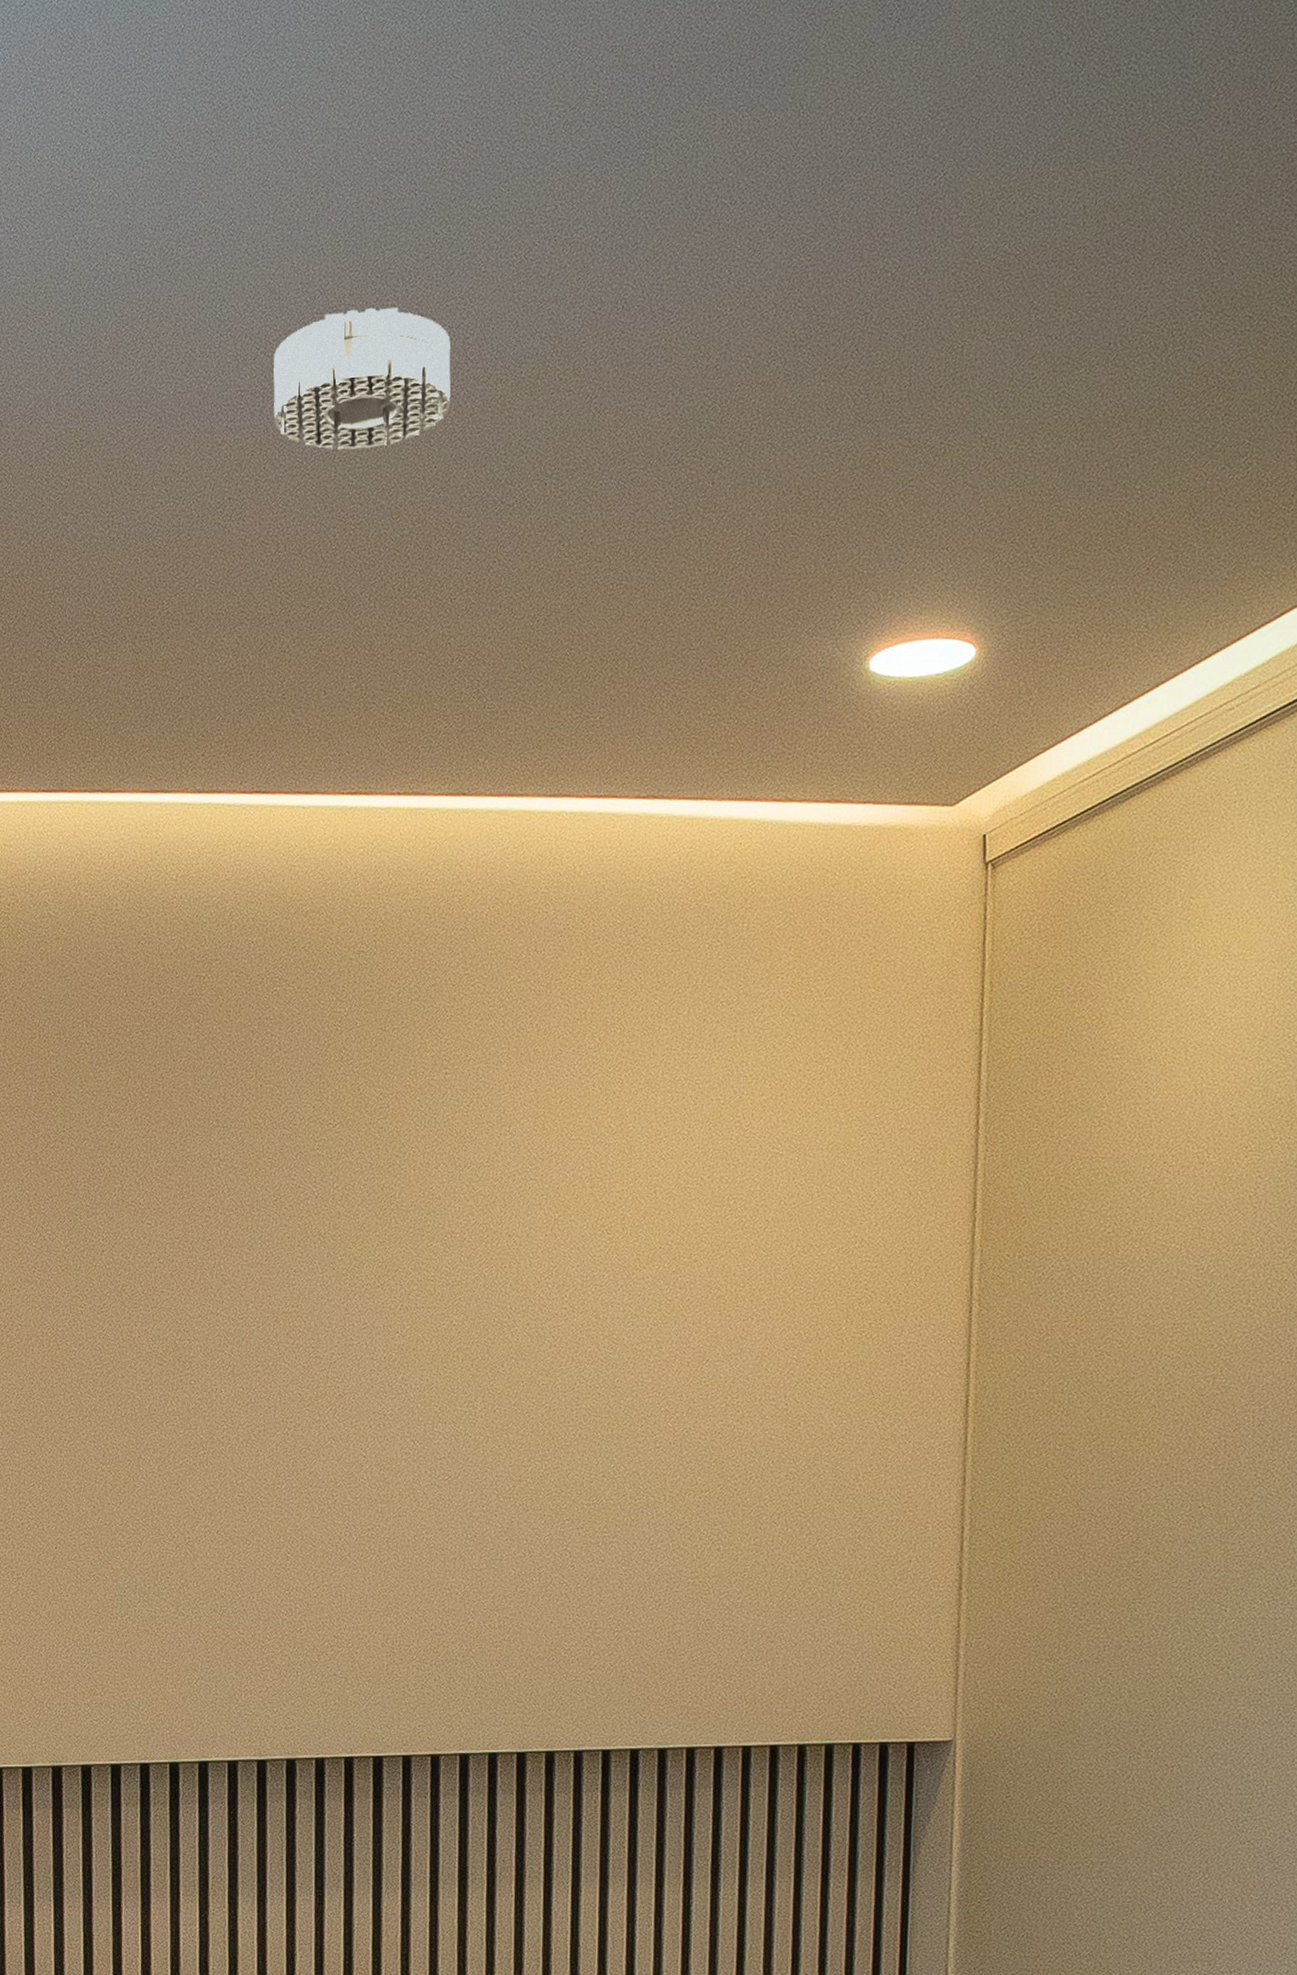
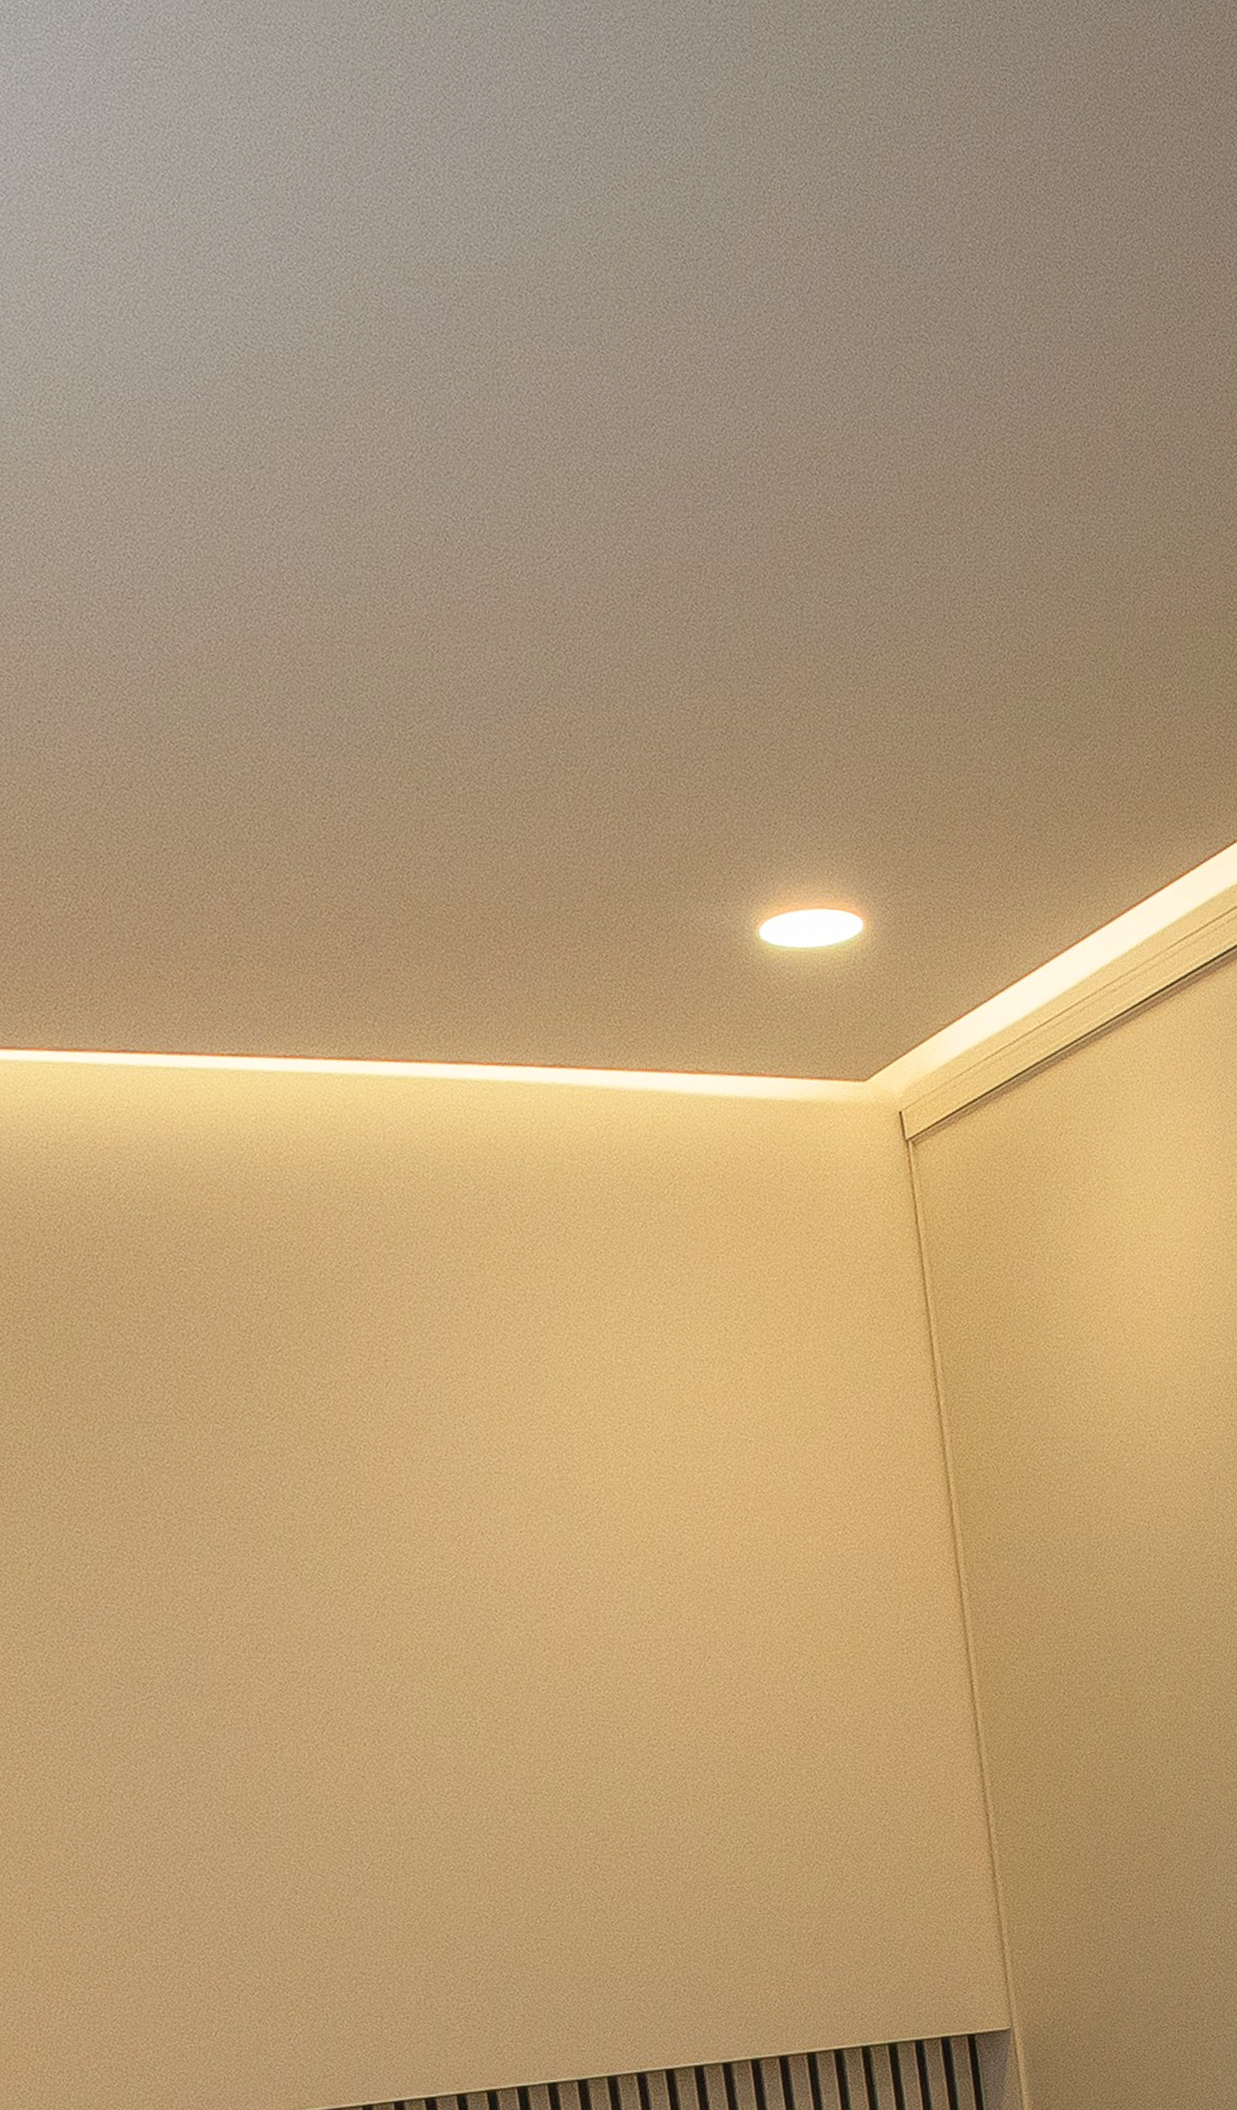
smoke detector: present [273,307,451,450] -> none [64,519,274,676]

